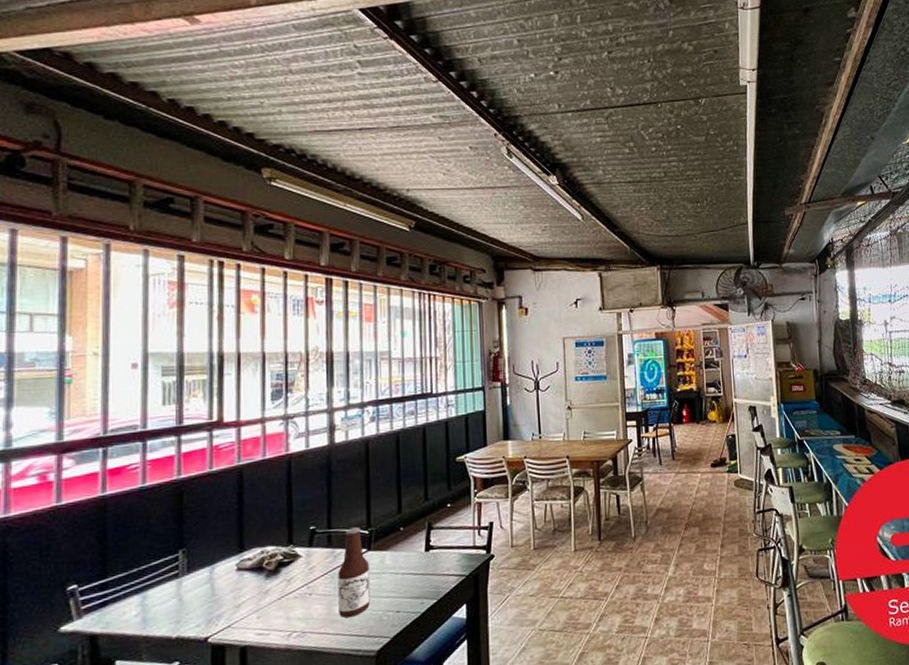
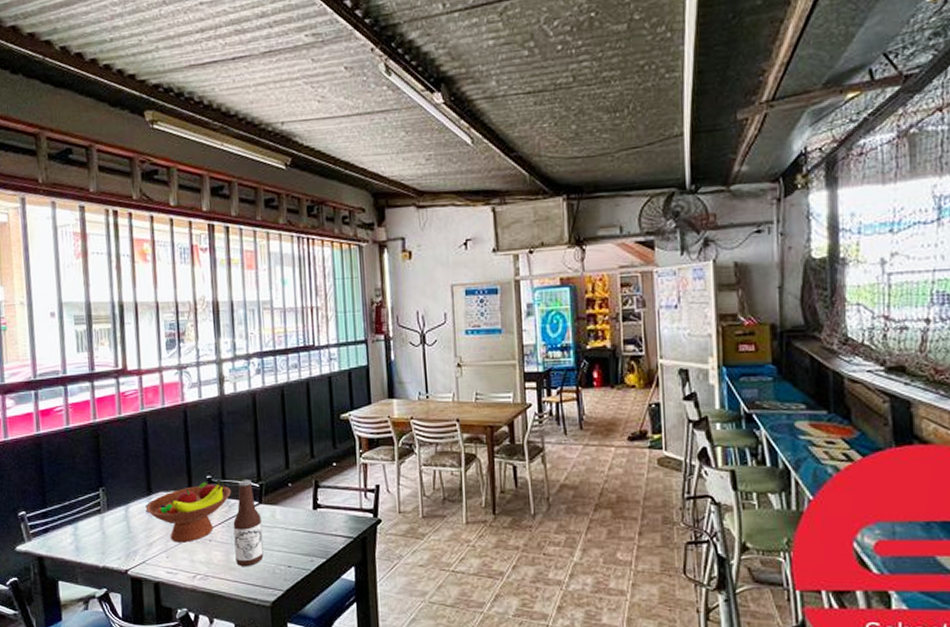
fruit bowl: none [235,529,338,601] -> present [145,479,232,543]

